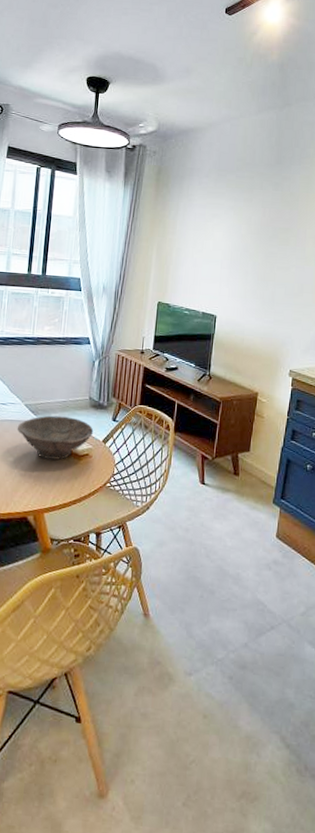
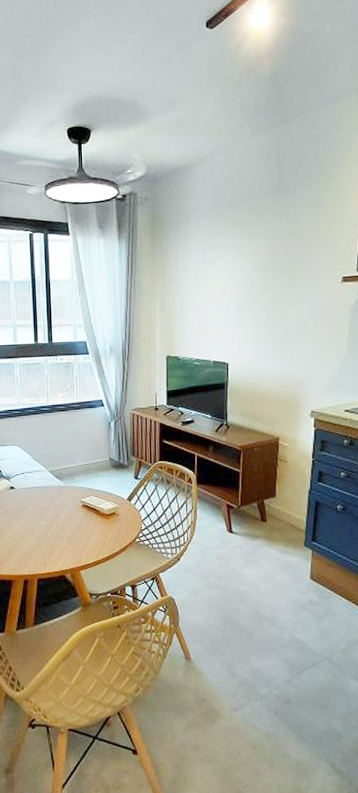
bowl: present [17,415,94,460] -> none [44,479,118,520]

